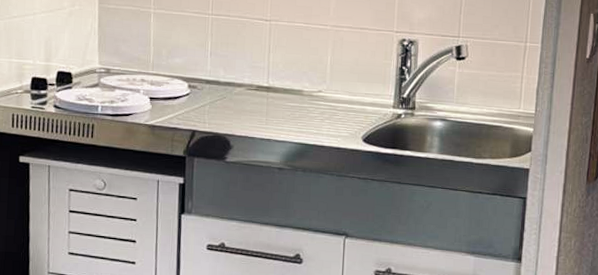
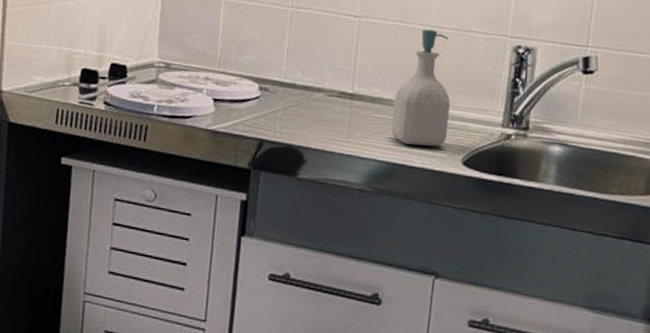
soap bottle: none [302,28,350,128] -> present [391,29,450,147]

